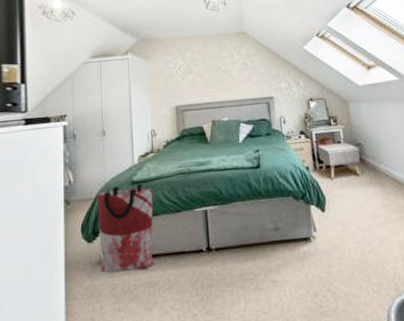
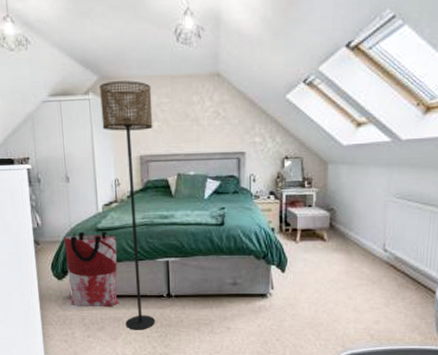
floor lamp: none [138,41,195,296] -> present [100,80,155,330]

